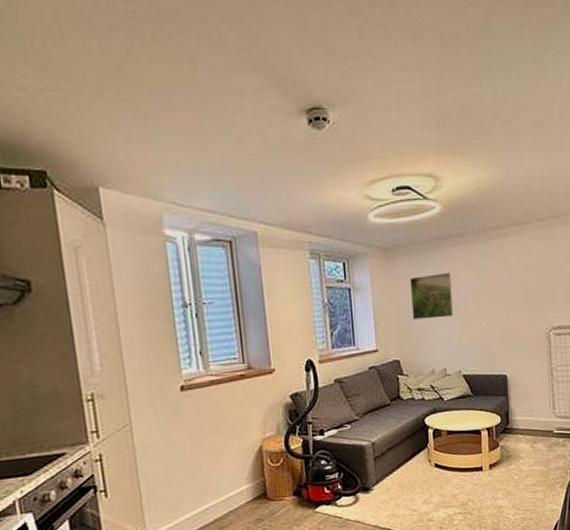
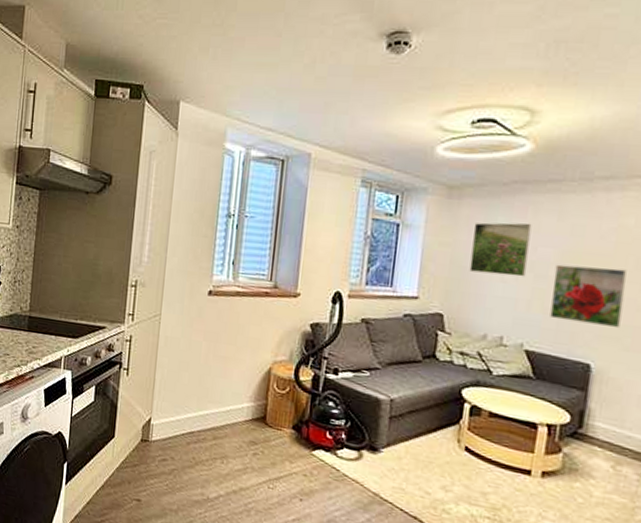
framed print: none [472,298,520,346] -> present [550,264,627,329]

